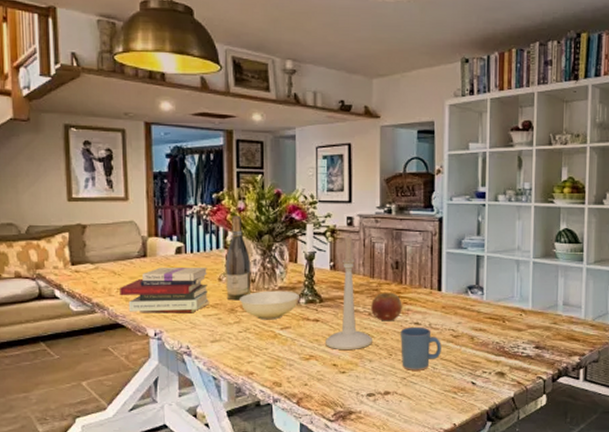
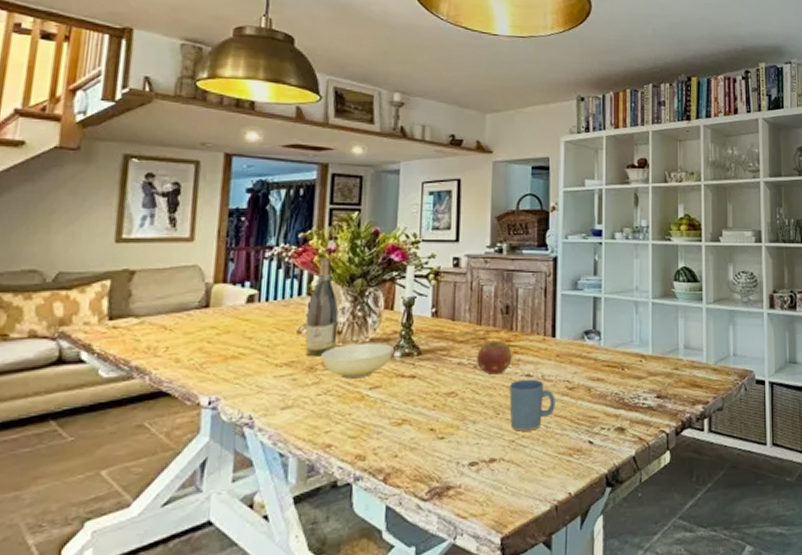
books: present [120,267,209,313] -> none [168,317,284,376]
candlestick: present [326,235,372,351] -> none [422,277,477,411]

